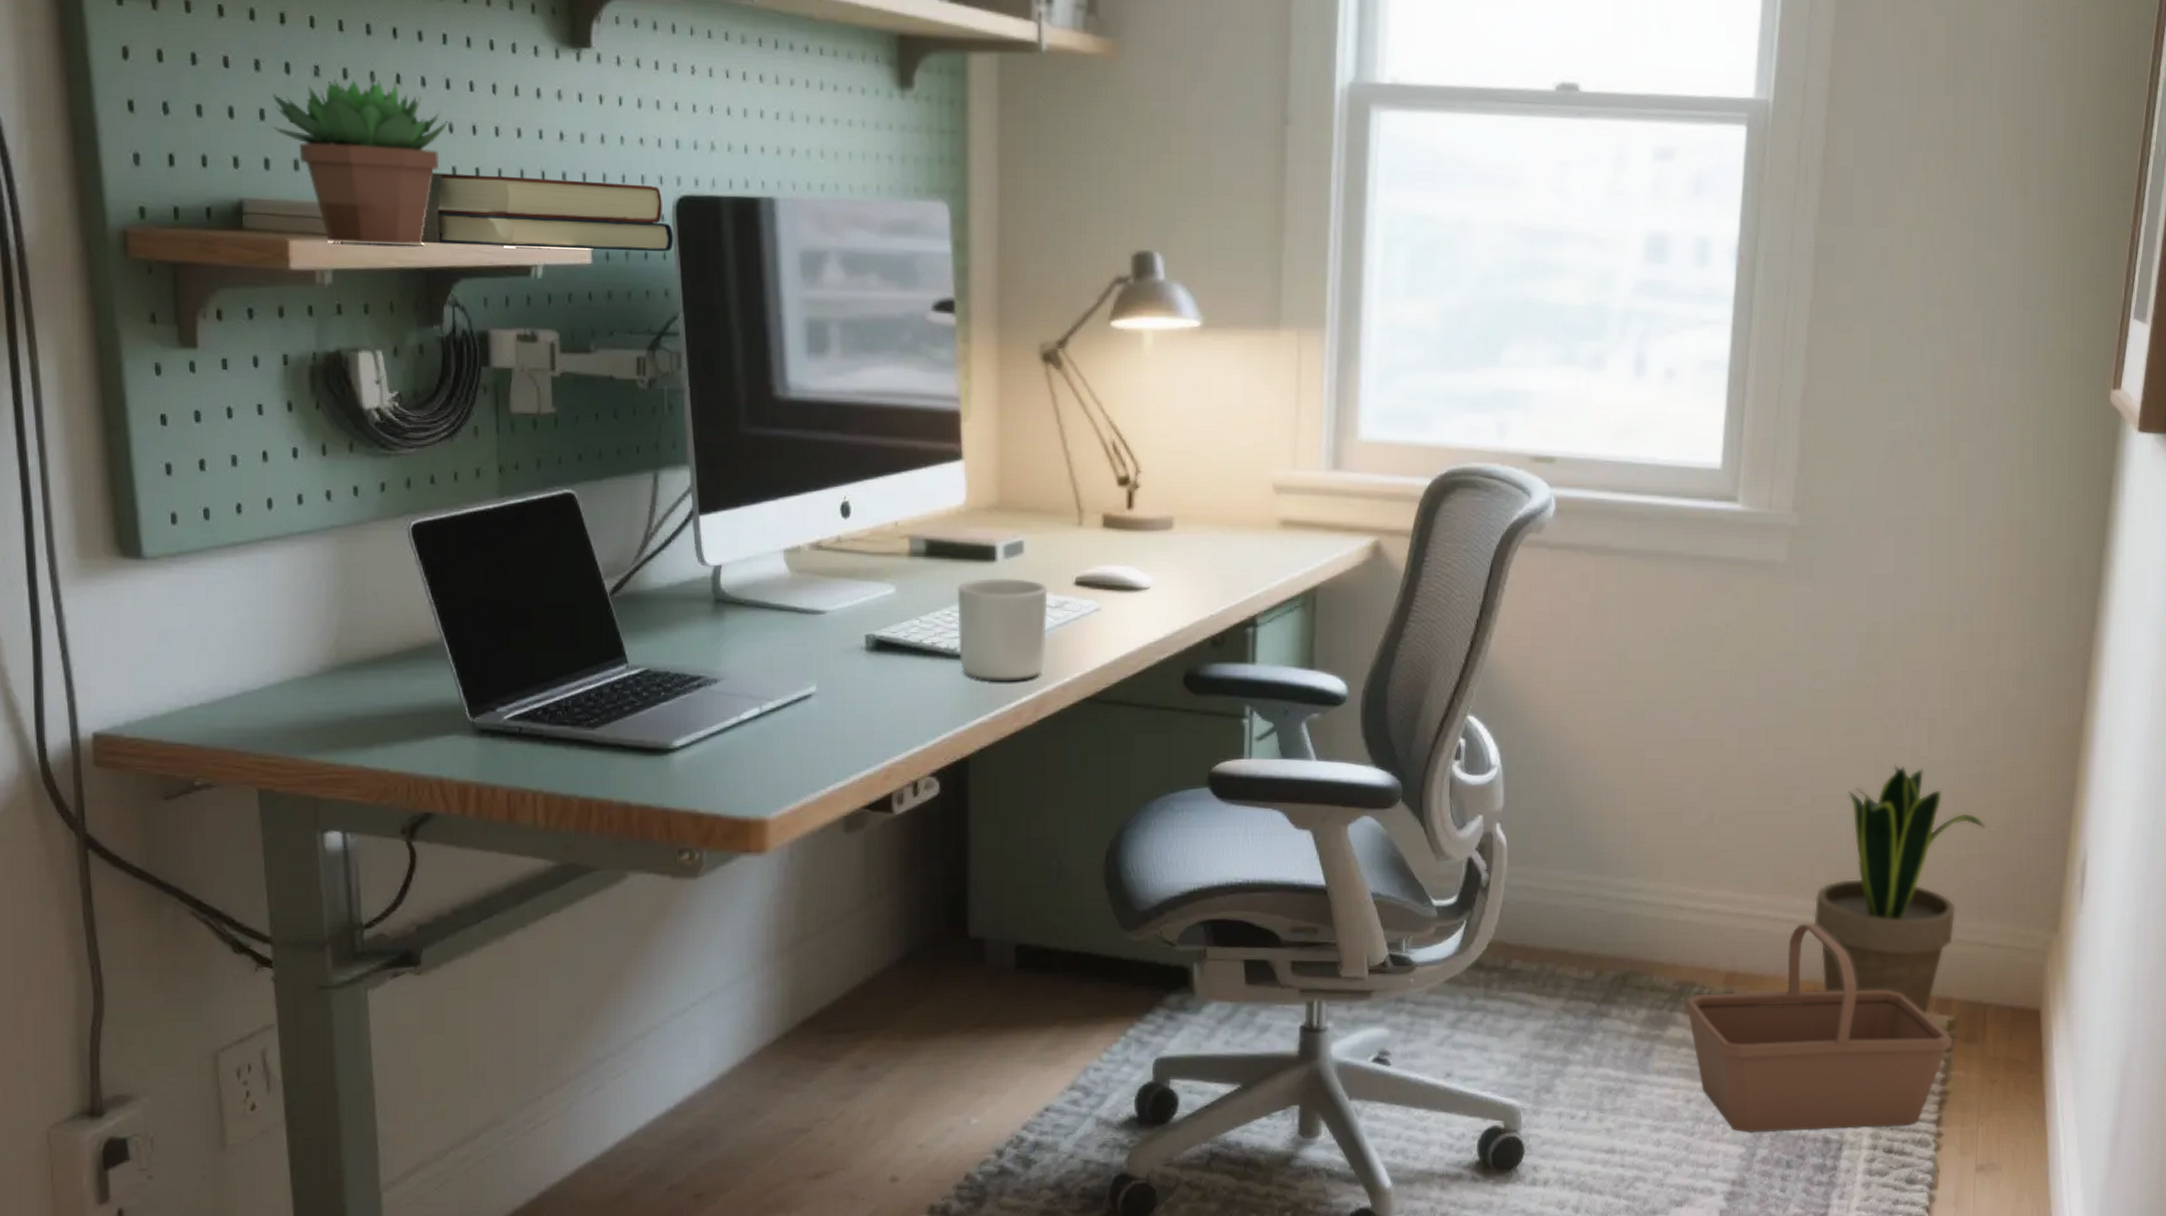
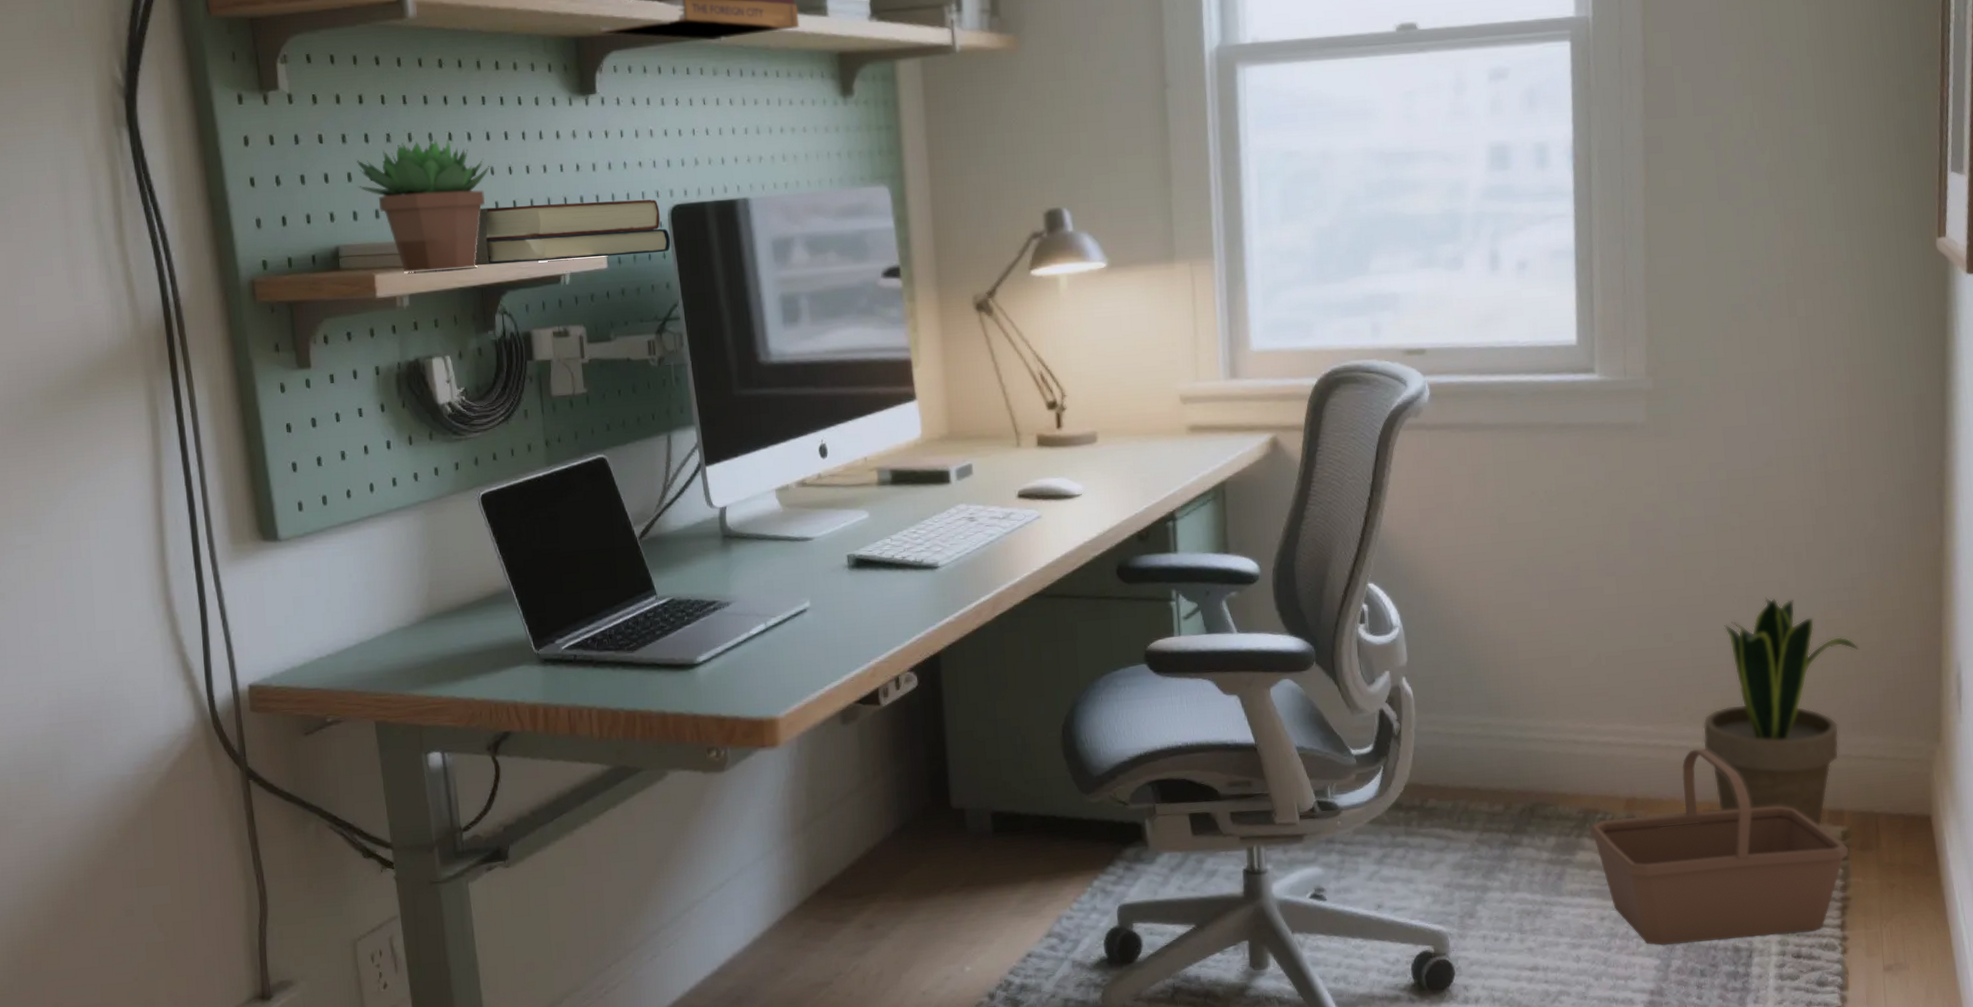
mug: present [957,578,1048,682] -> none [919,496,998,586]

